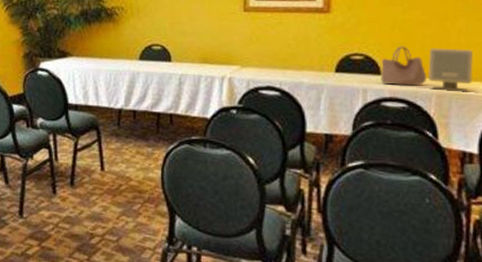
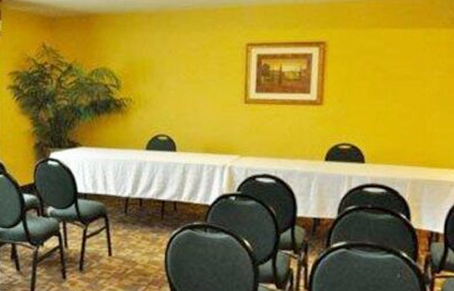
handbag: present [380,46,427,86] -> none [364,136,404,173]
speaker: present [428,48,473,92] -> none [406,138,444,178]

